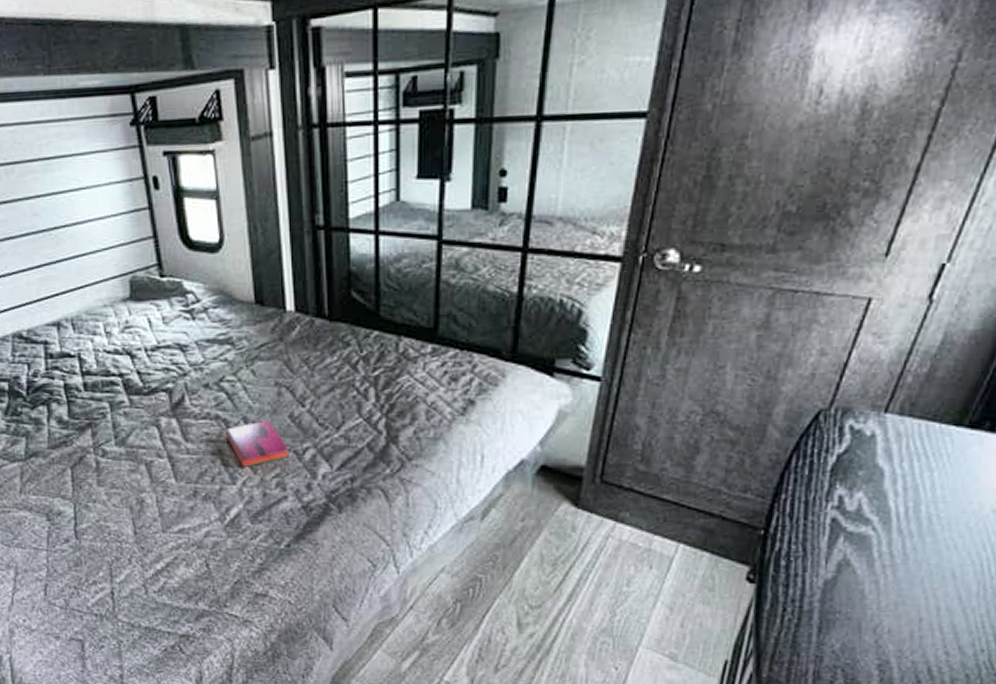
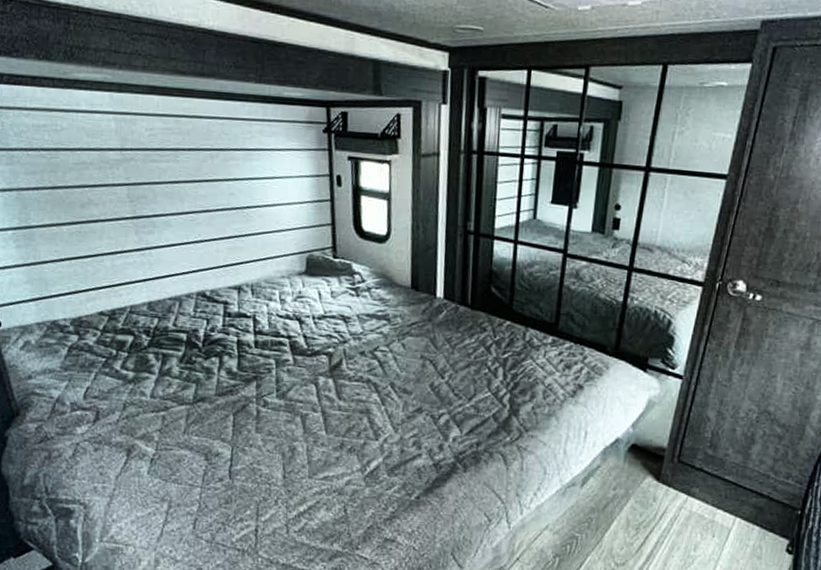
hardback book: present [225,420,289,468] -> none [373,387,427,427]

